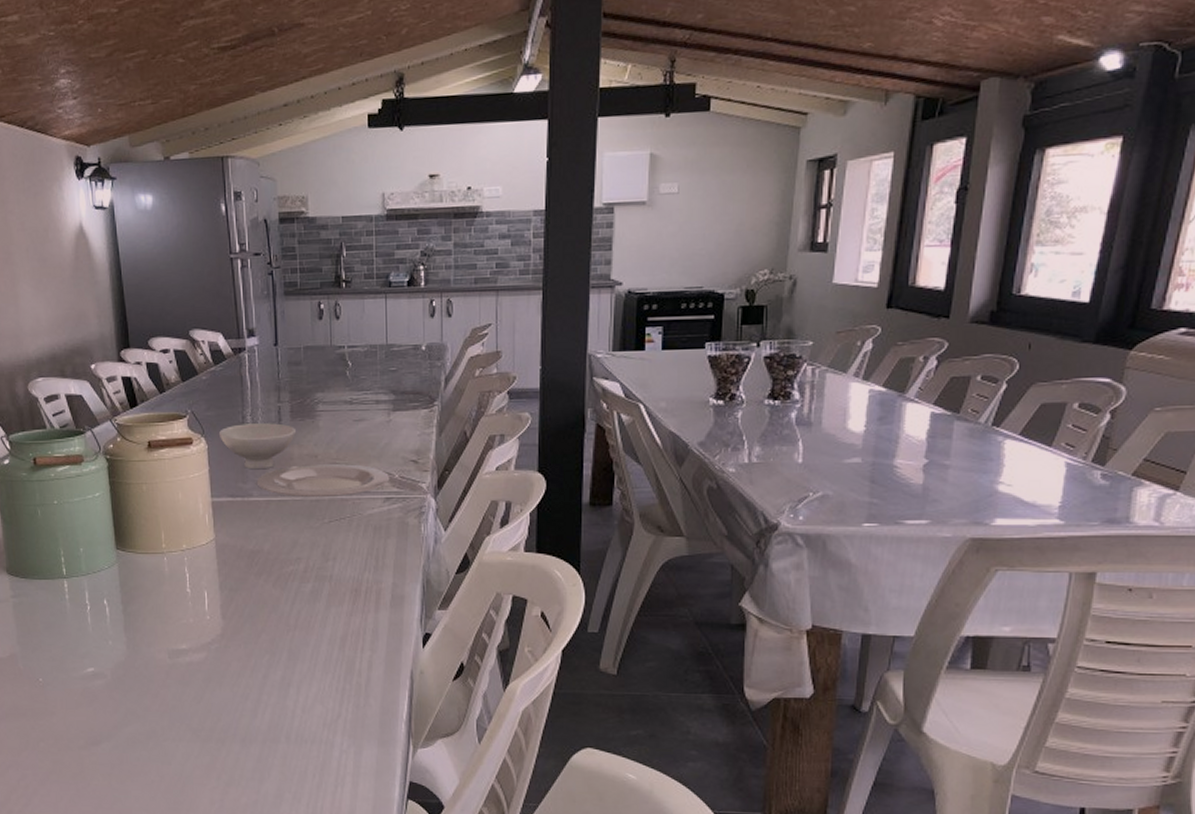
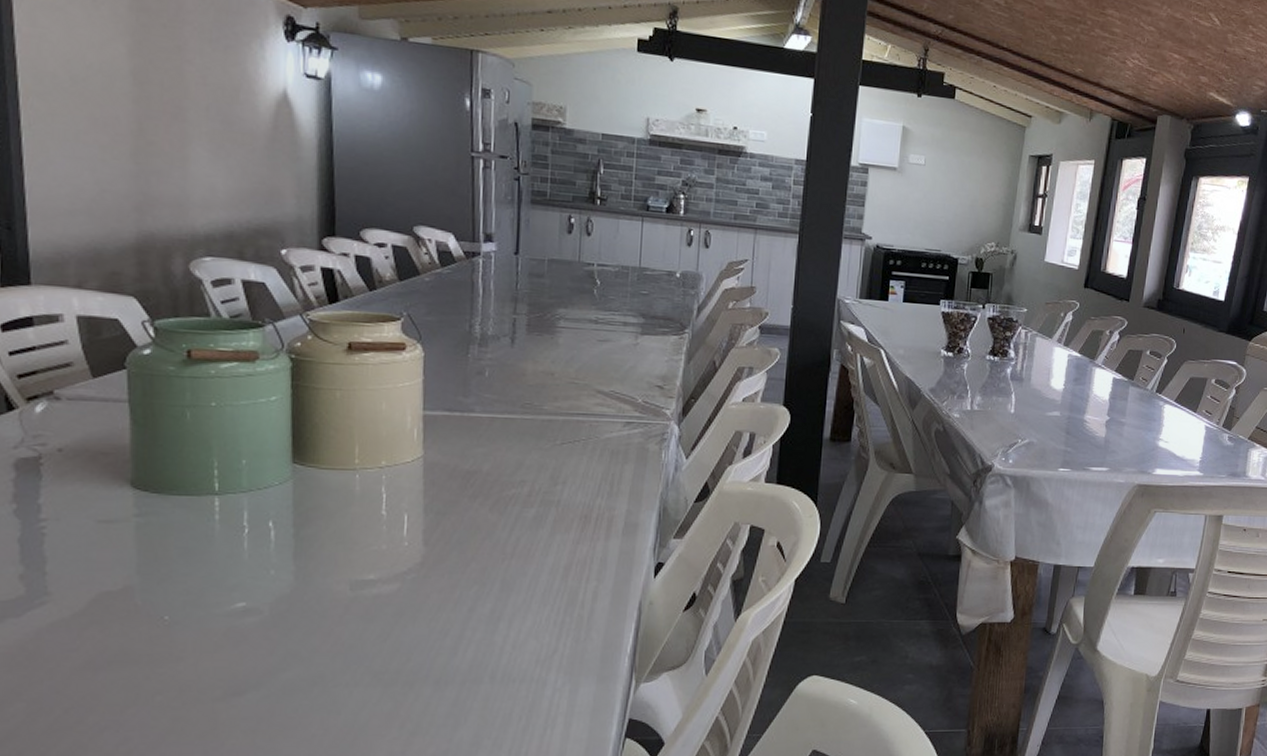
bowl: present [219,423,297,470] -> none [440,333,533,384]
plate: present [256,463,390,497] -> none [480,381,633,418]

